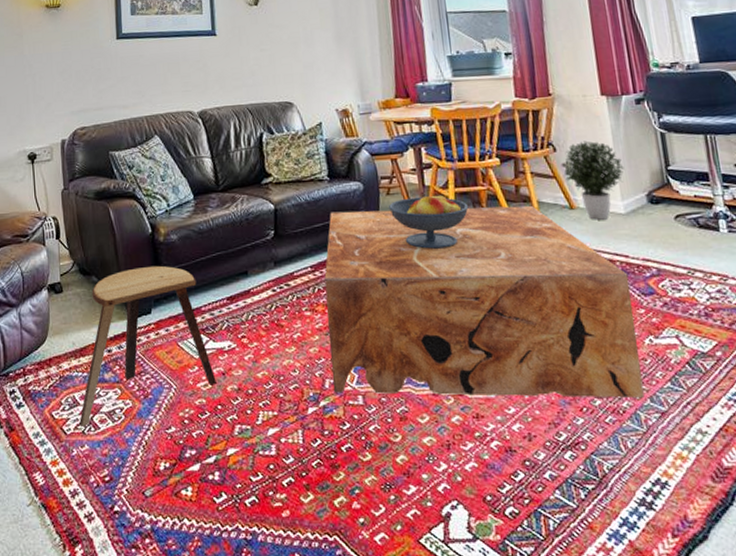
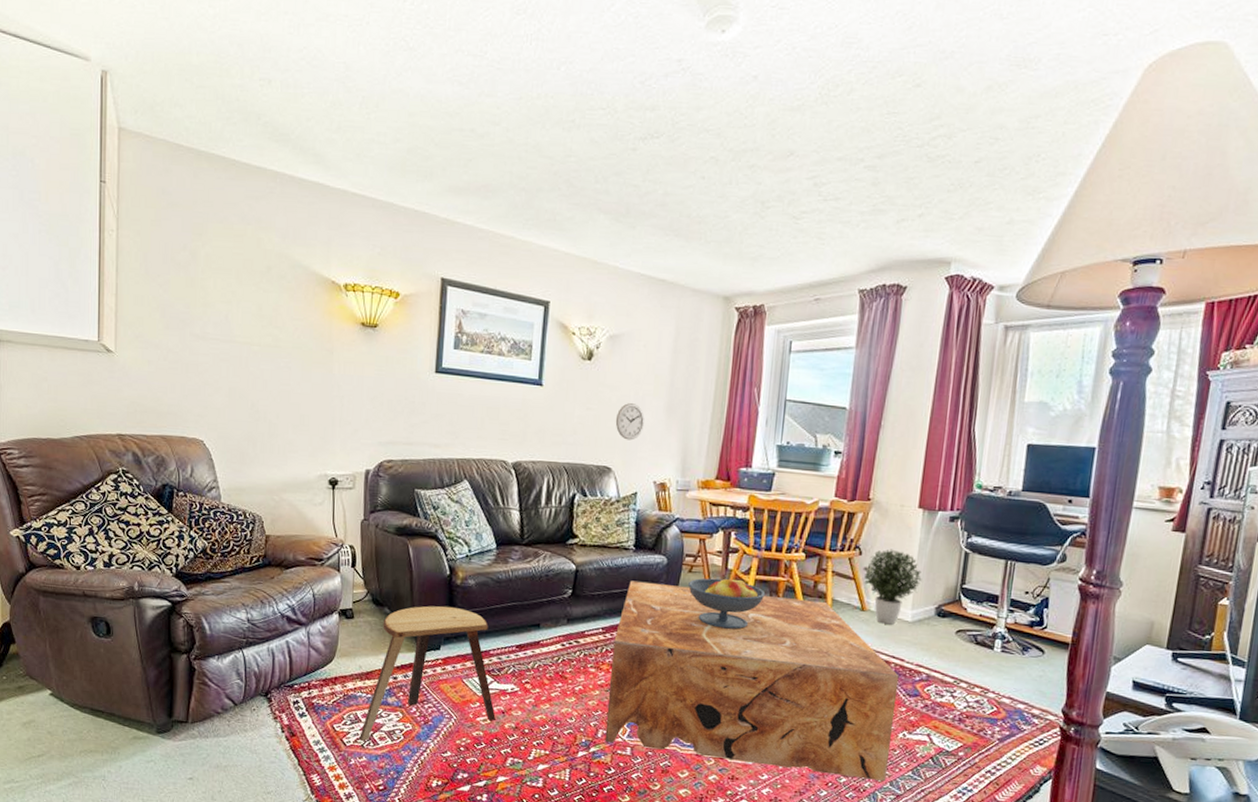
wall clock: none [289,38,318,74] -> present [615,403,645,441]

